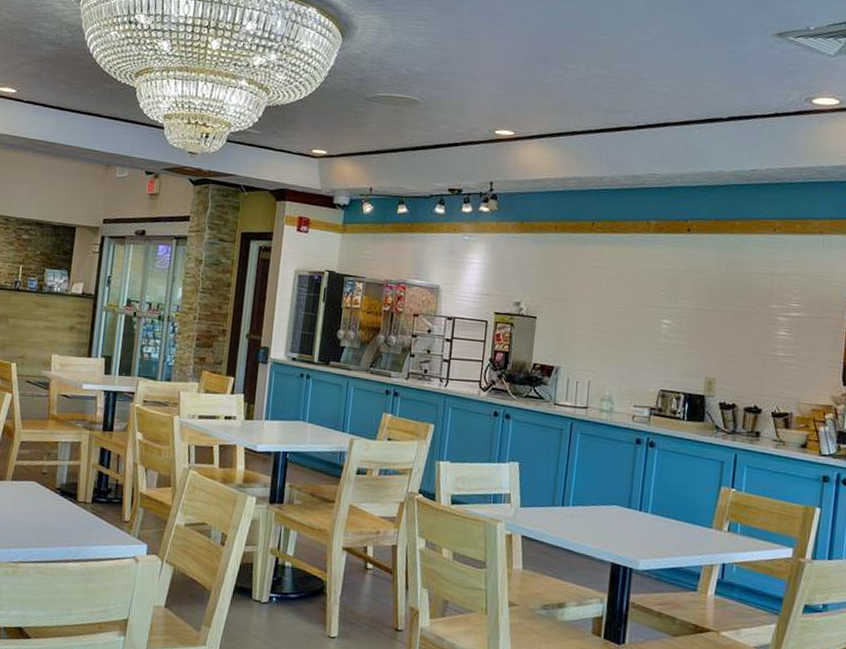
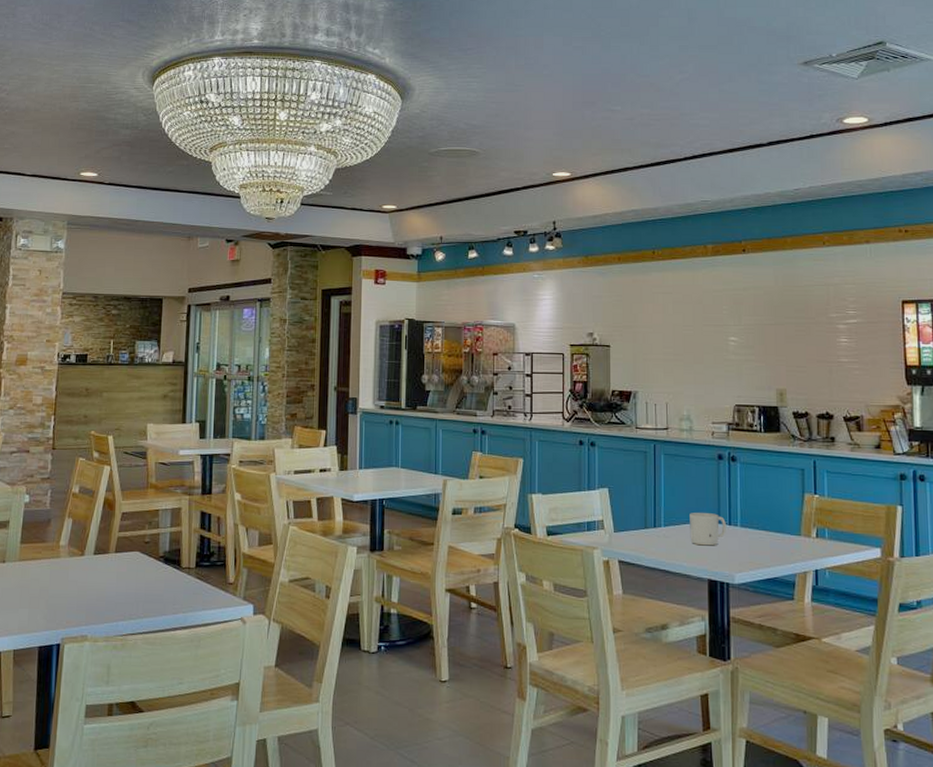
mug: none [597,495,637,530] -> present [690,513,726,546]

